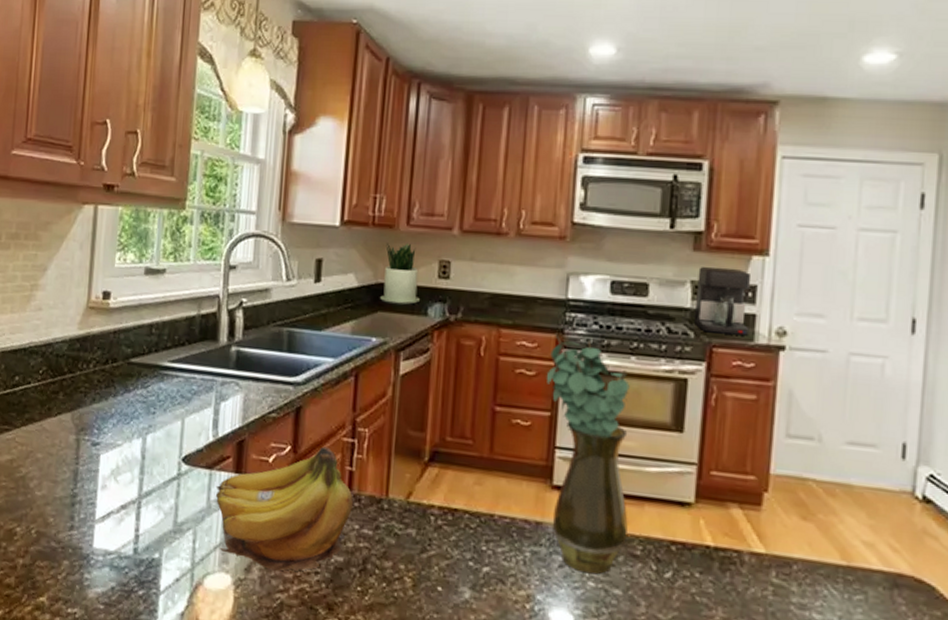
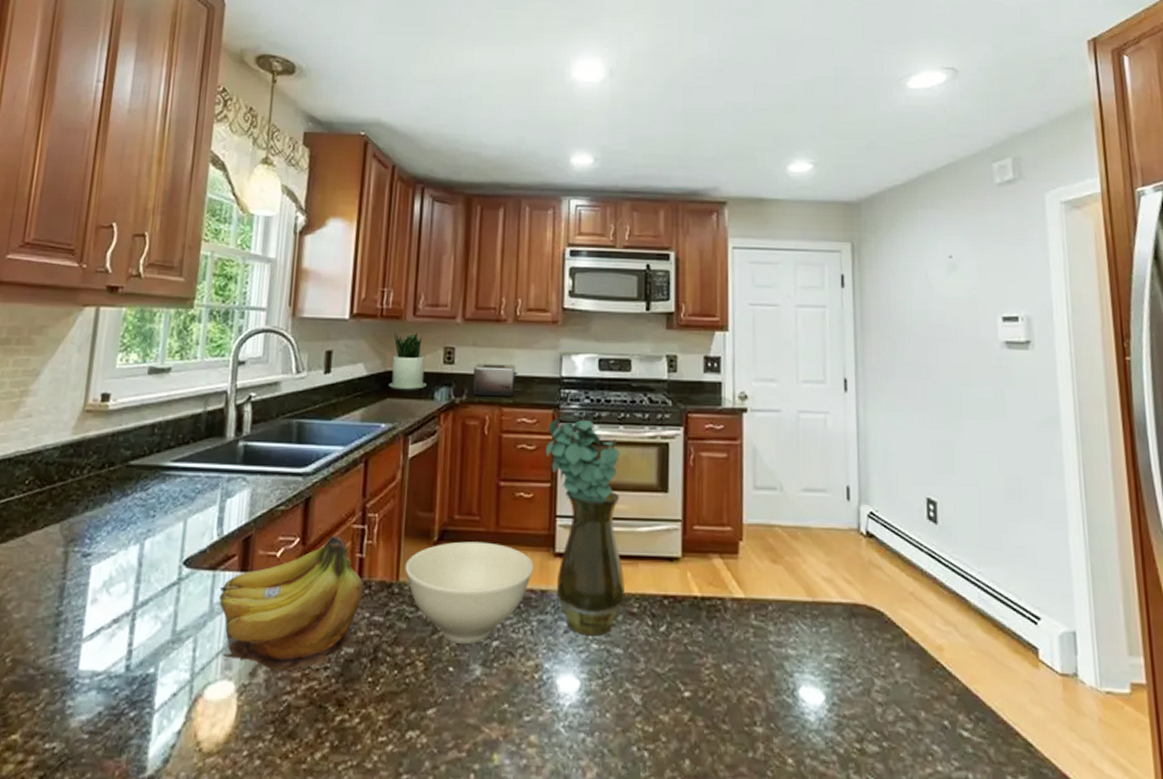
bowl: none [395,464,530,567] -> present [405,541,534,644]
toaster: none [469,280,519,318] -> present [473,364,518,397]
coffee maker: present [694,267,750,336] -> none [672,343,717,401]

